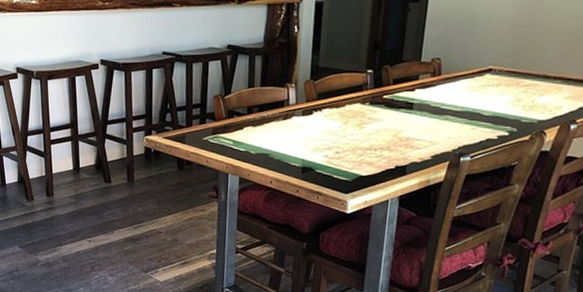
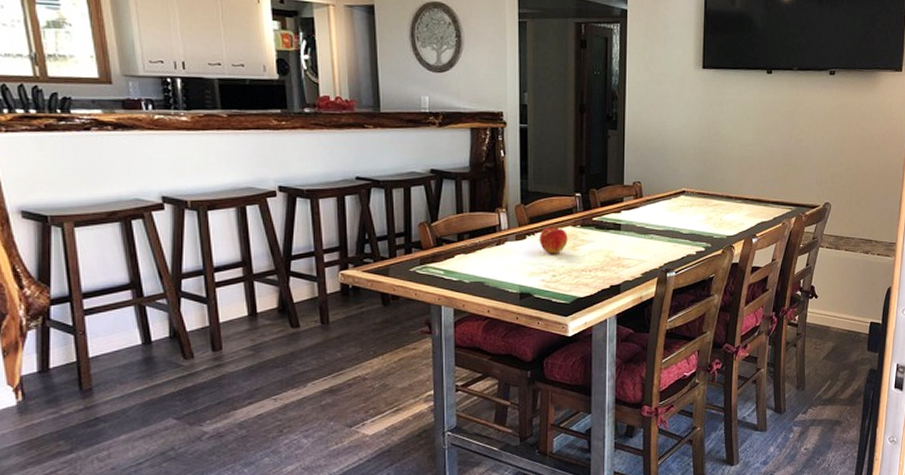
apple: none [325,104,355,131] -> present [538,228,568,254]

